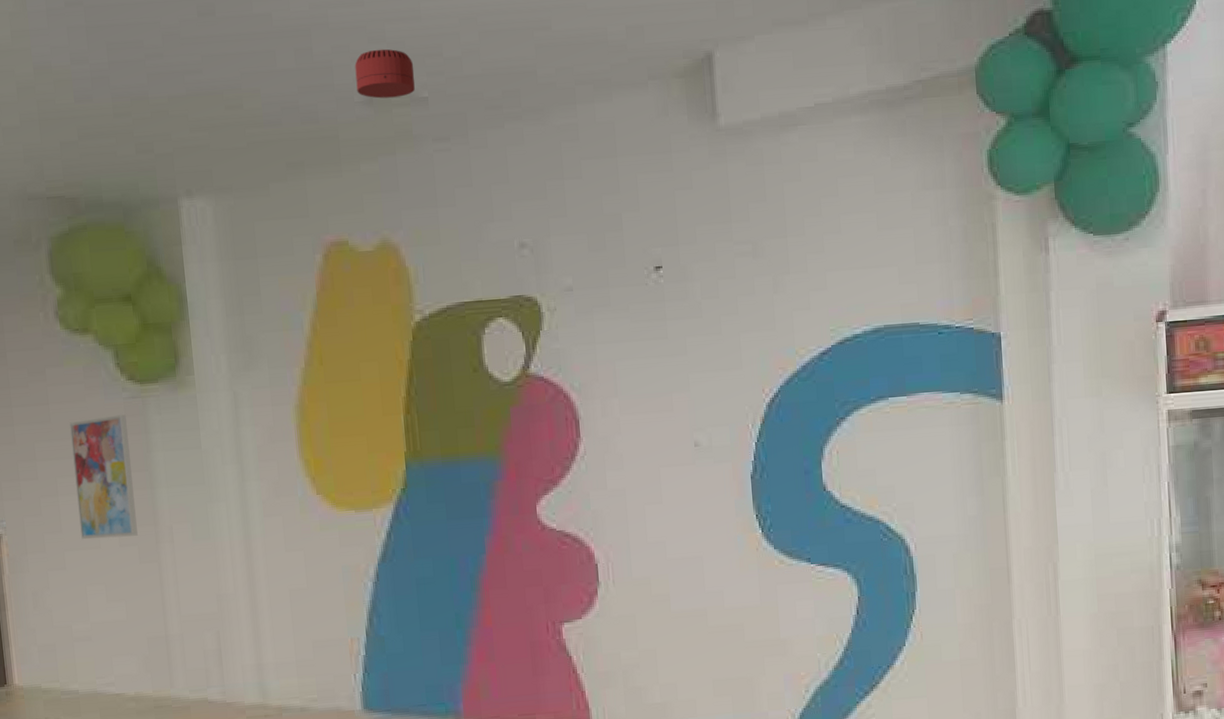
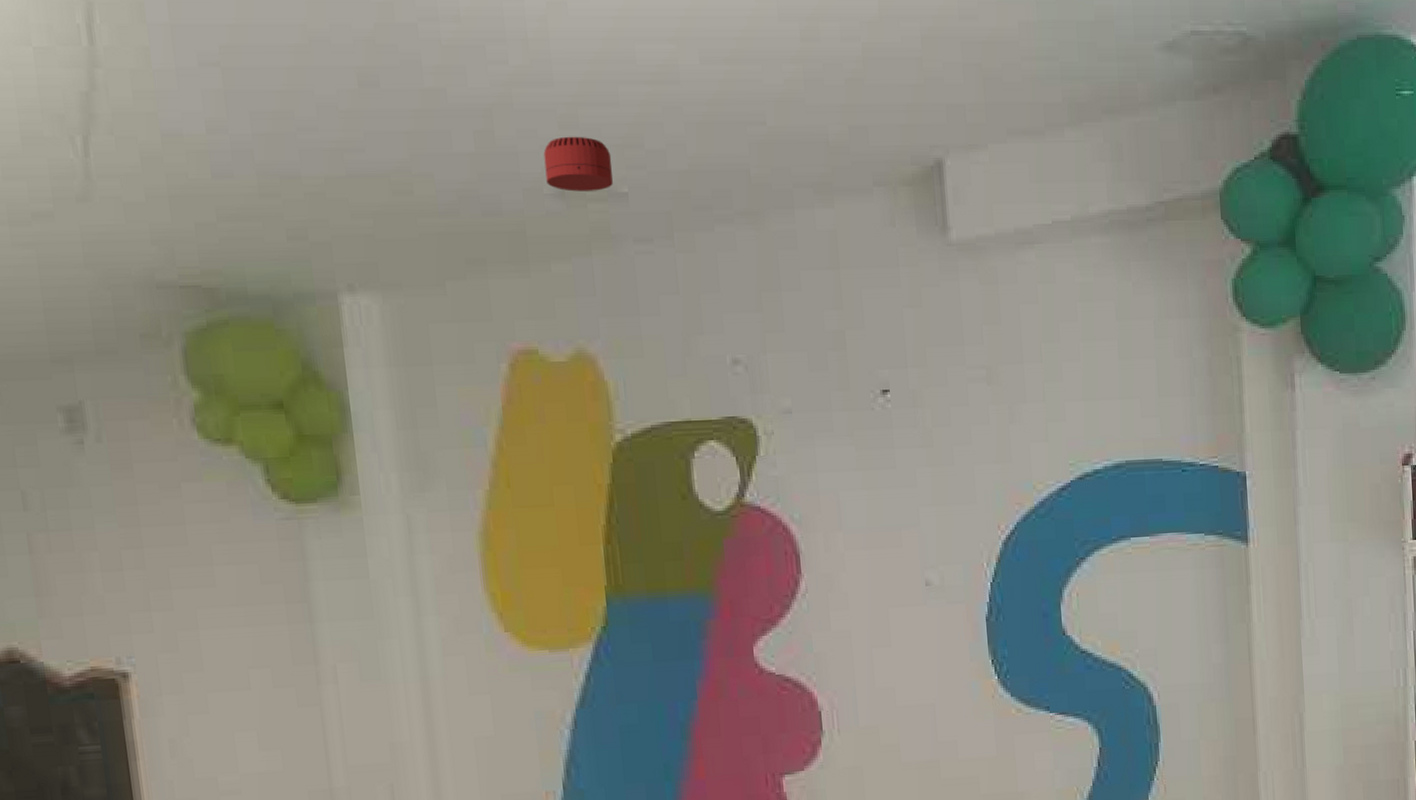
wall art: present [70,414,138,540] -> none [211,538,295,680]

